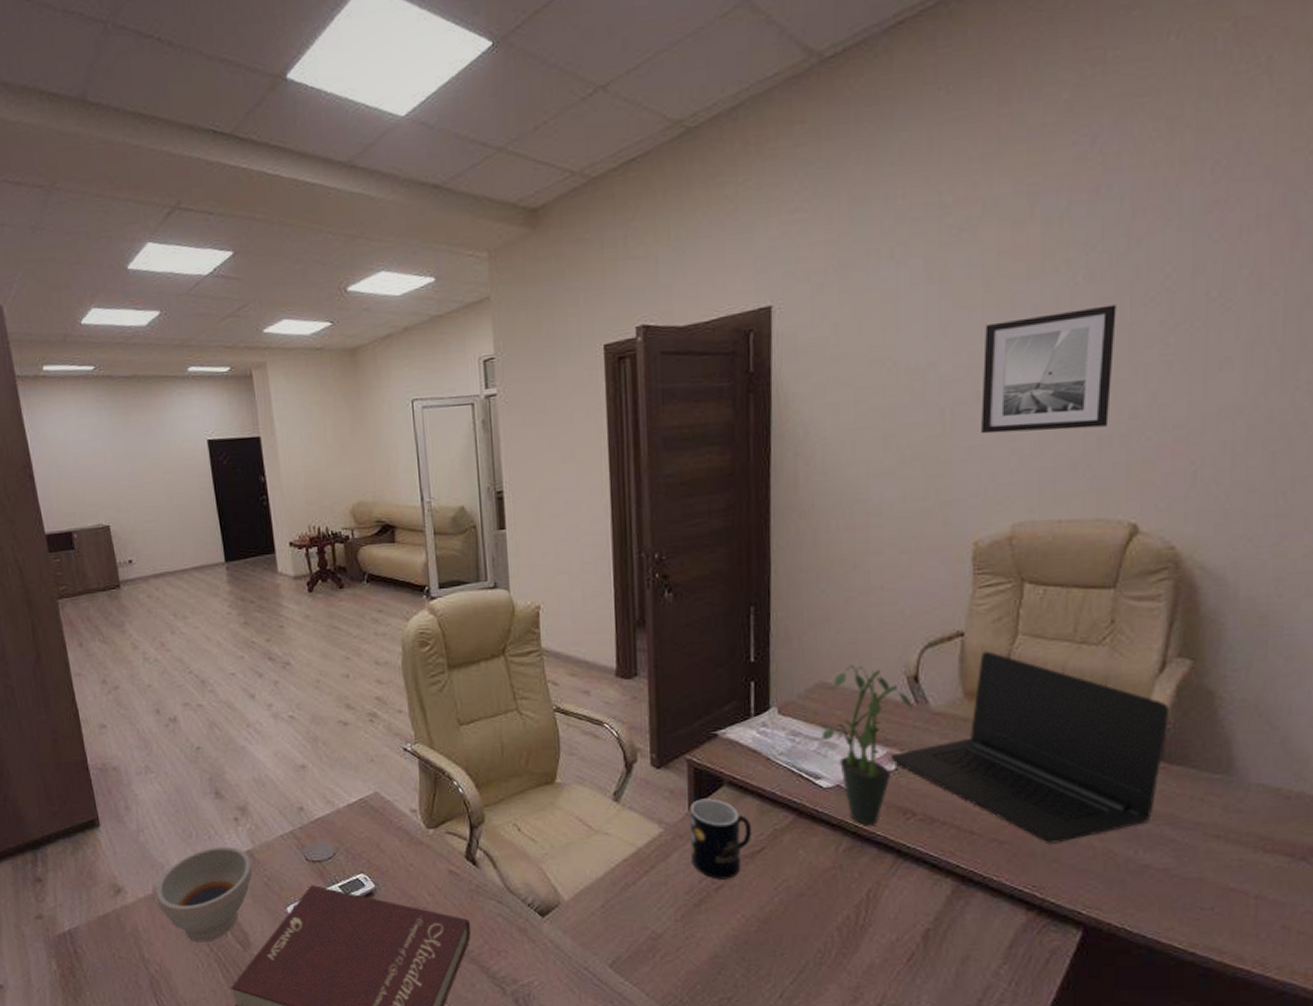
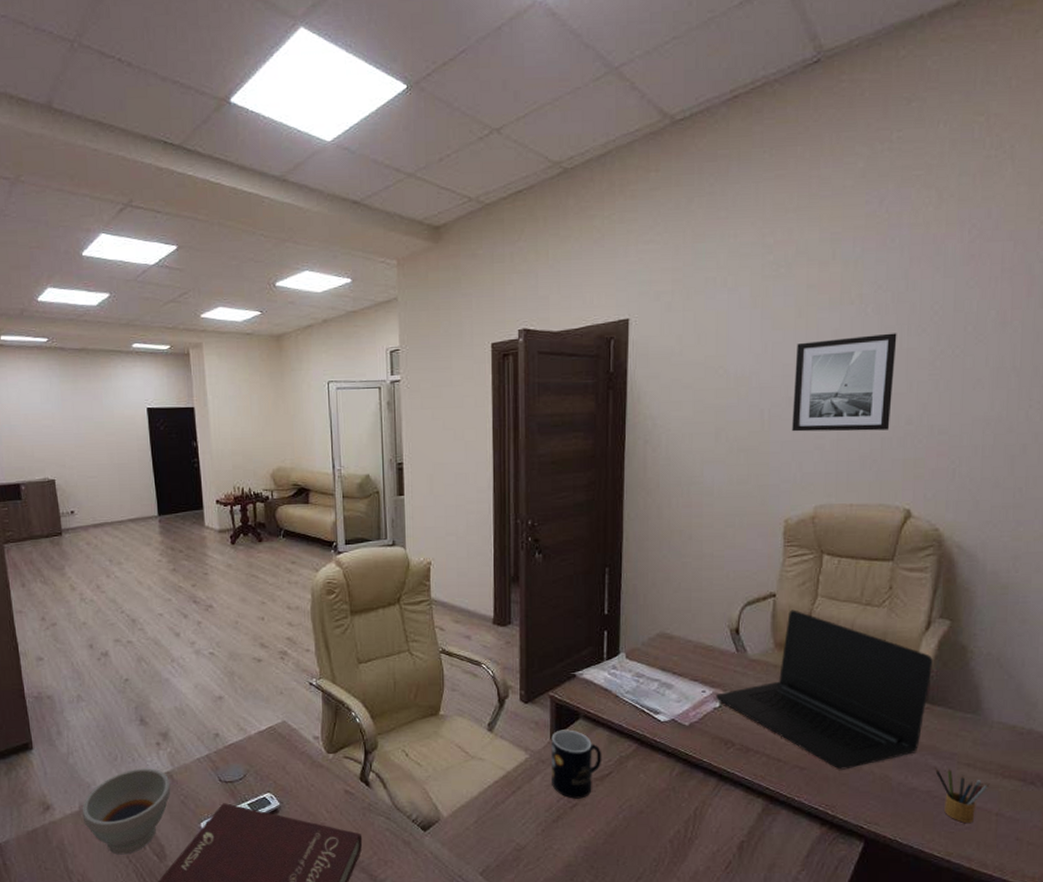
potted plant: present [821,665,912,825] -> none [660,619,734,753]
pencil box: none [1174,840,1247,907] -> present [935,768,990,823]

